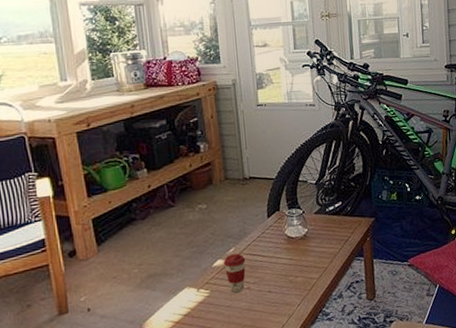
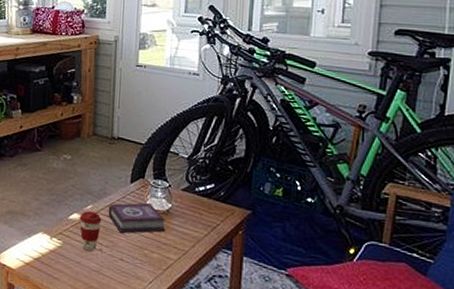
book: none [250,233,306,268] -> present [108,203,166,234]

